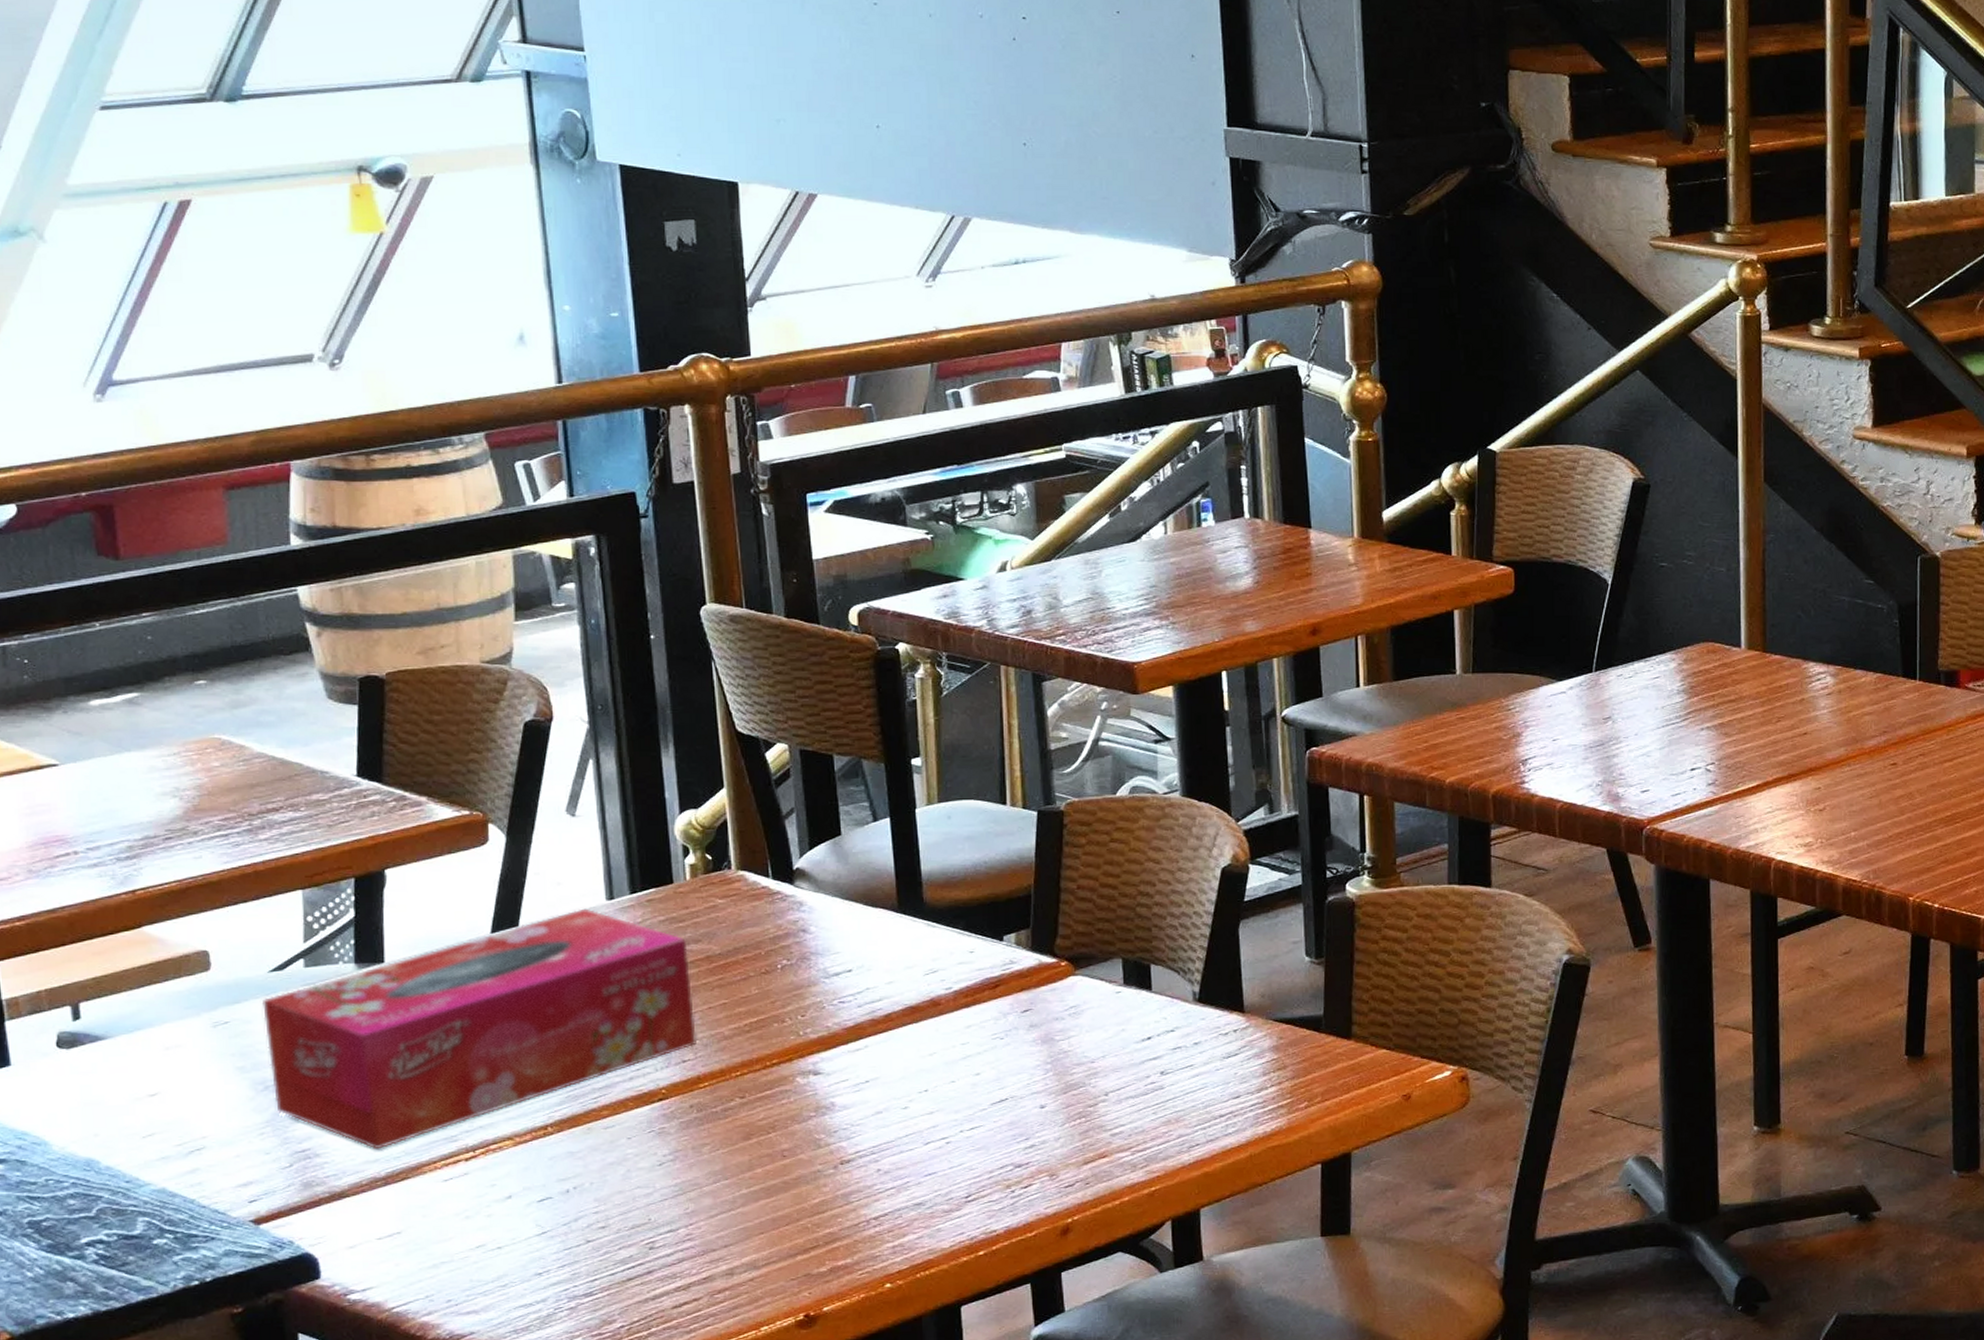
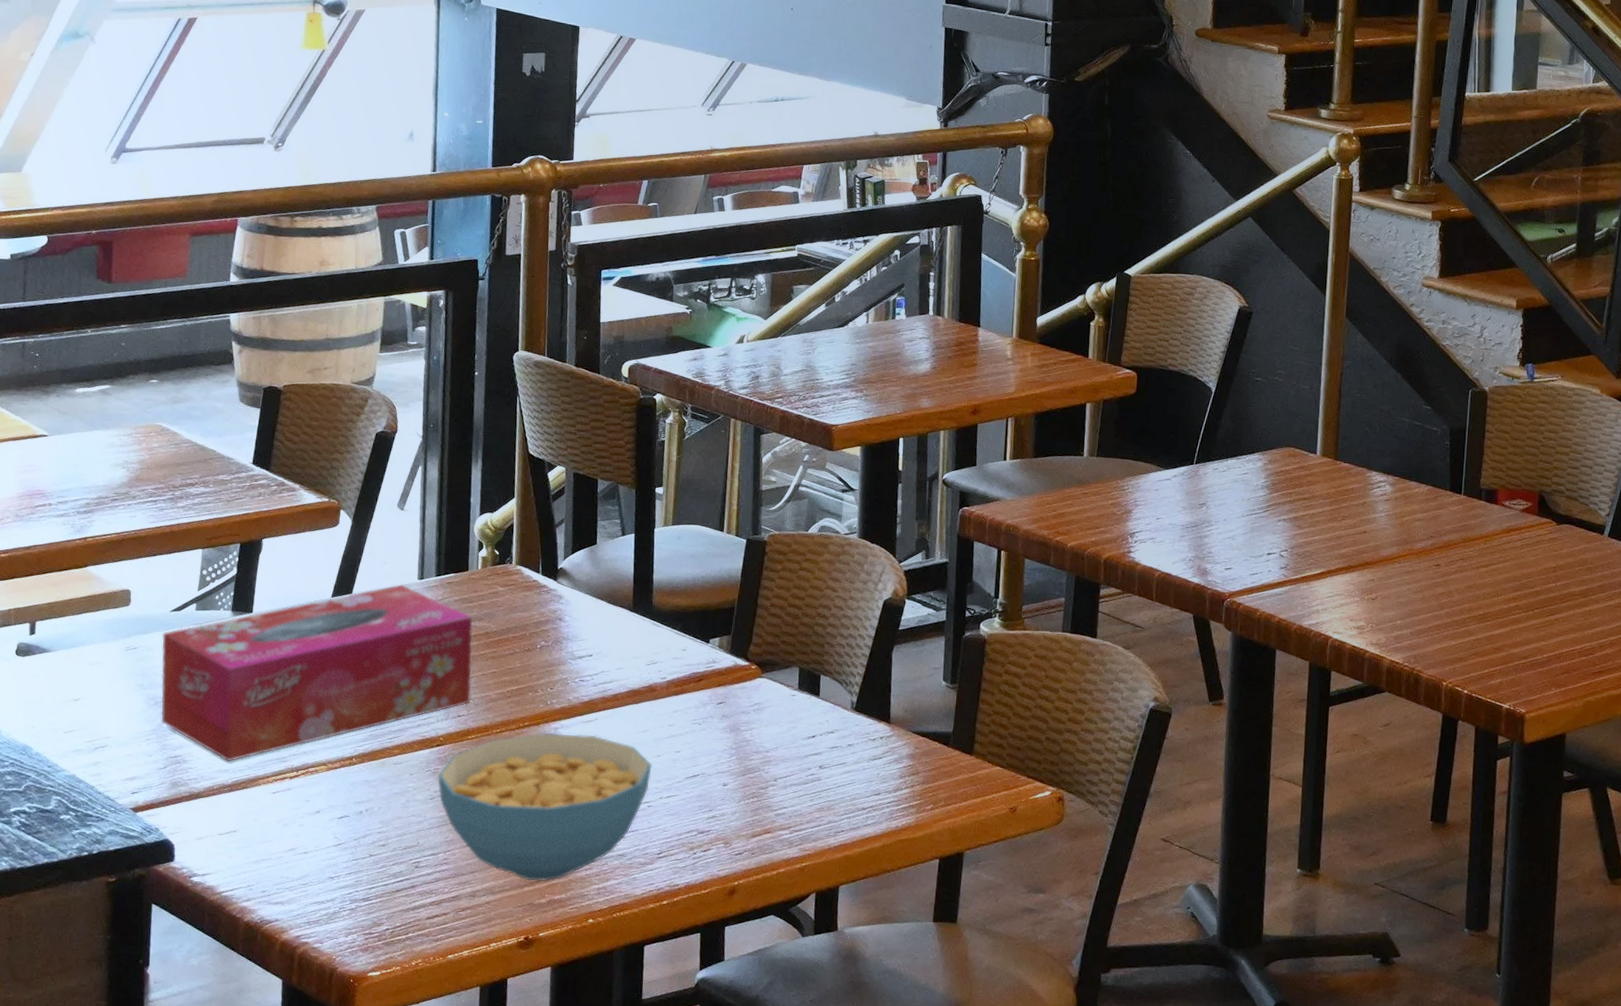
cereal bowl: none [664,1065,946,1248] -> present [437,733,652,882]

